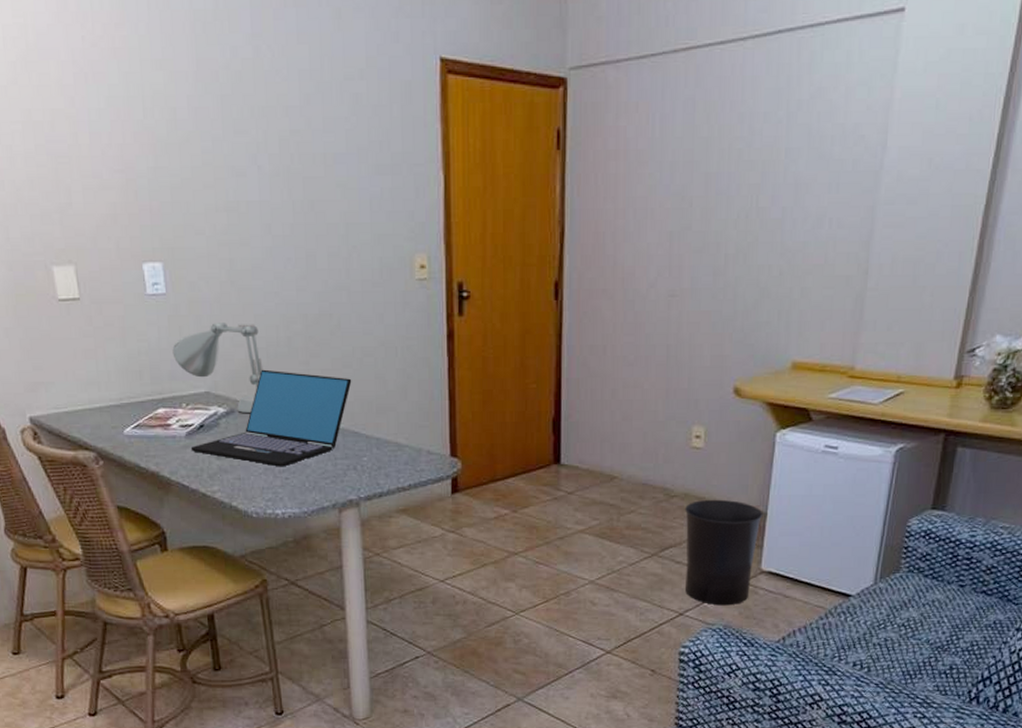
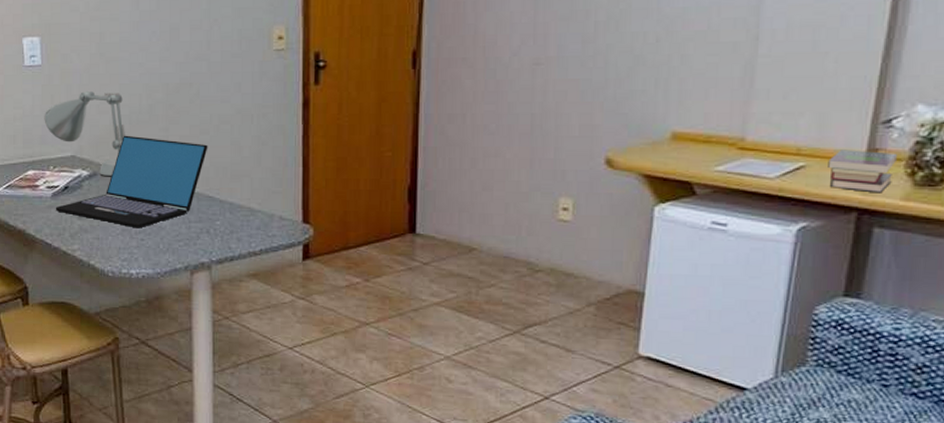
waste bin: present [685,499,763,606] -> none [551,275,640,392]
books: none [922,377,979,416] -> present [828,149,898,193]

